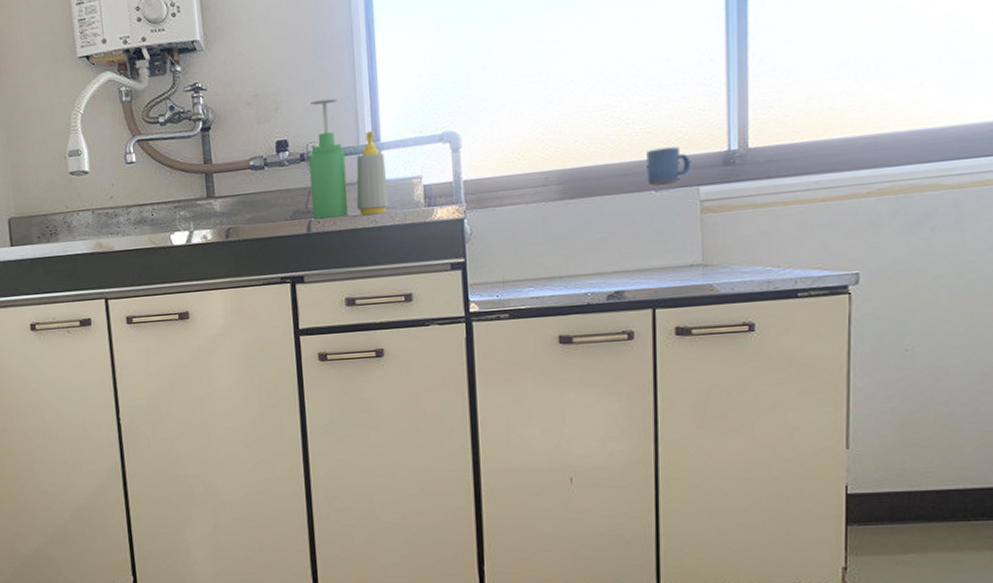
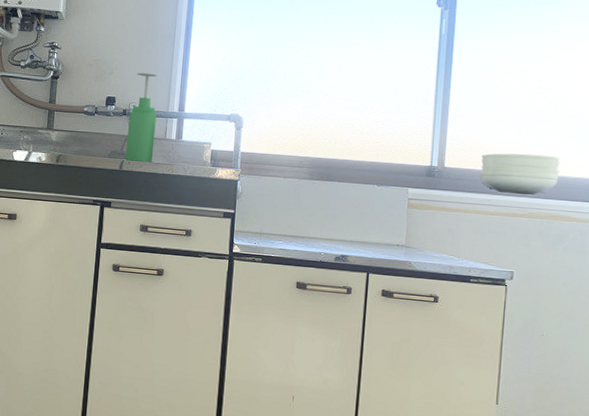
soap bottle: present [356,131,389,216] -> none [160,103,186,166]
mug: present [646,146,690,186] -> none [373,155,404,183]
bowl: none [799,102,919,170] -> present [480,153,561,196]

